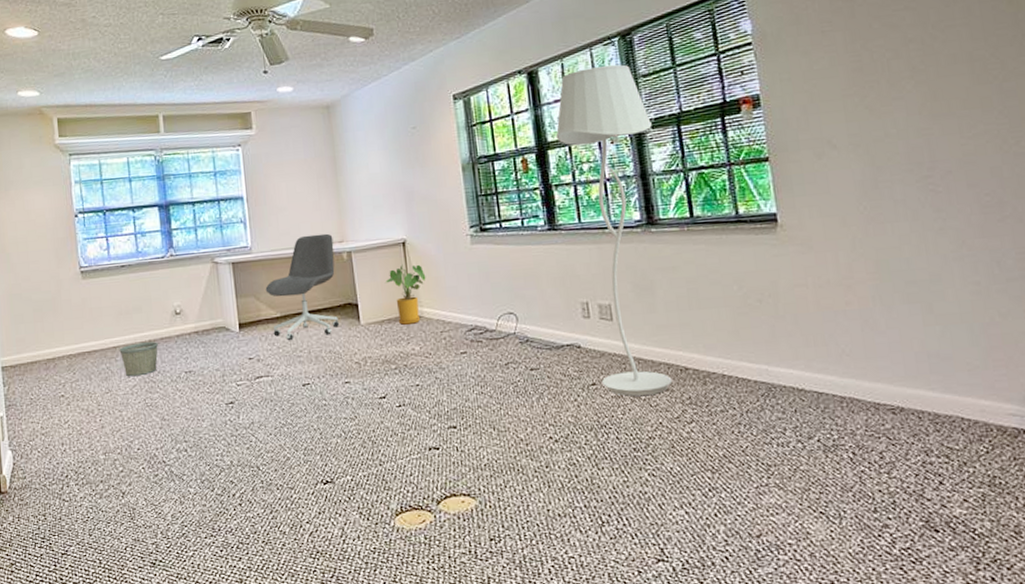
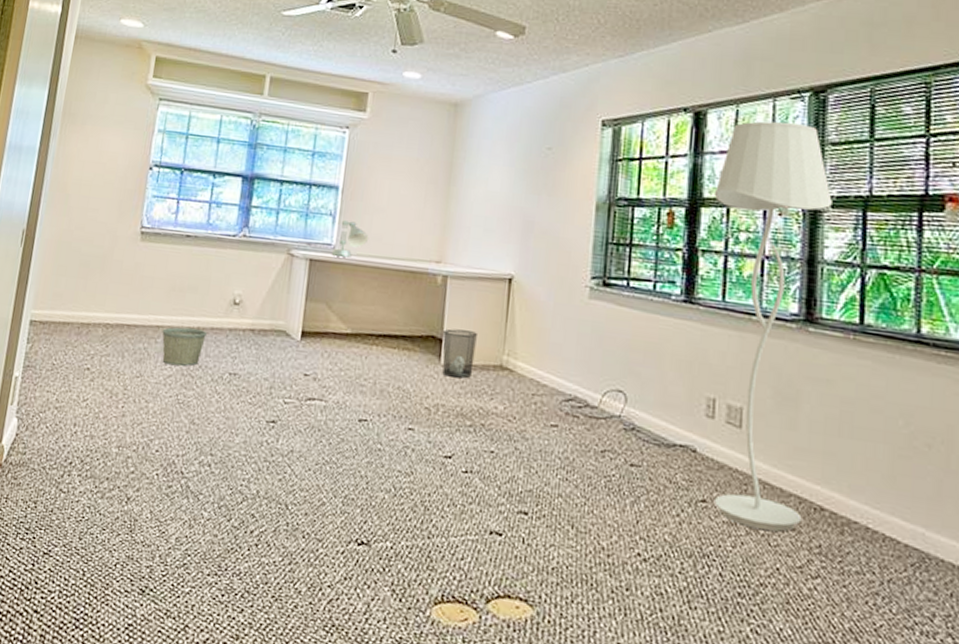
desk lamp: none [250,223,279,255] -> present [332,219,369,257]
office chair: present [265,233,340,341] -> none [338,245,430,368]
waste bin: none [357,292,389,333] -> present [442,328,477,379]
house plant: present [384,264,426,325] -> none [478,304,529,378]

